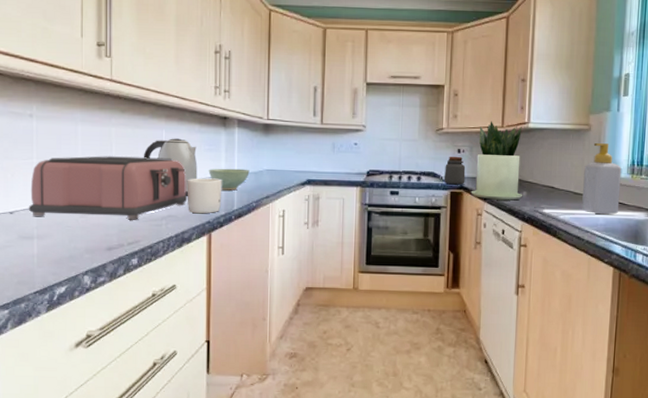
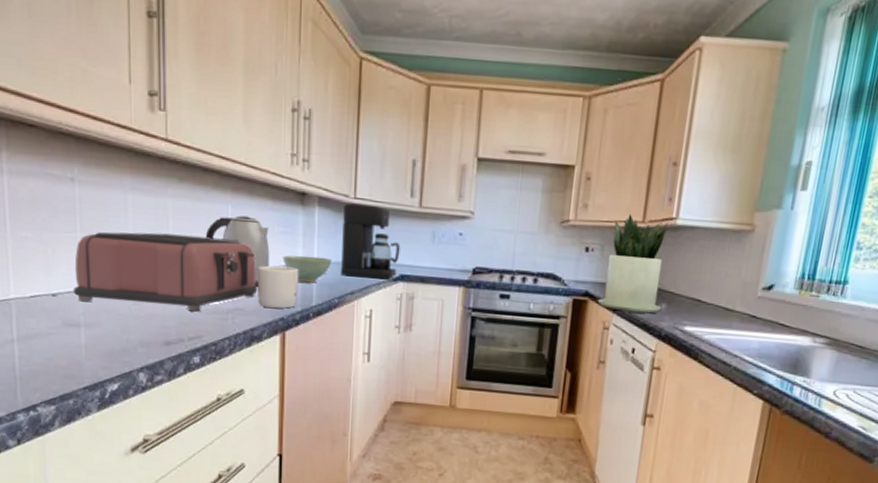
coffee maker: none [258,123,306,184] -> present [341,203,400,280]
jar: present [443,156,466,185] -> none [565,255,594,292]
soap bottle: present [582,143,622,215] -> none [732,248,788,337]

